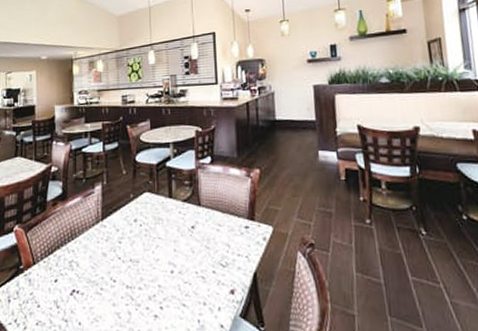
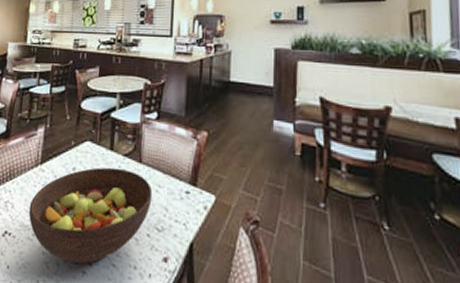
fruit bowl: none [95,213,214,309] -> present [28,167,153,265]

